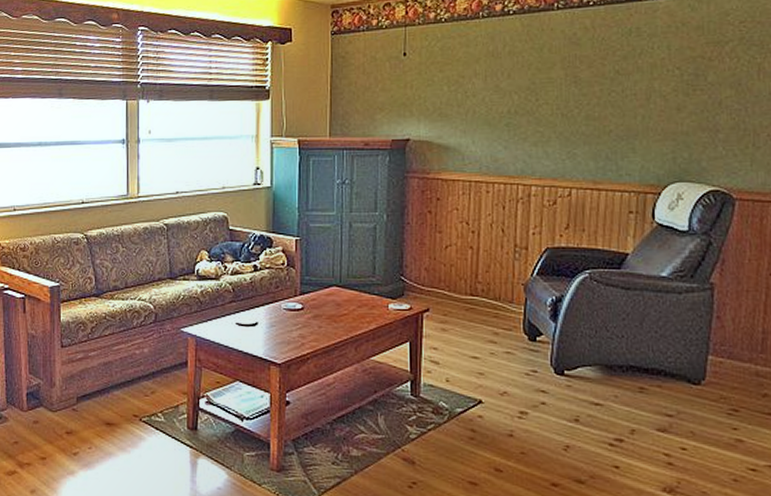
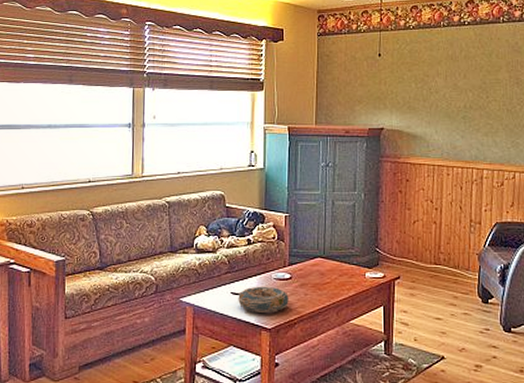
decorative bowl: none [244,316,301,346] -> present [238,286,289,313]

